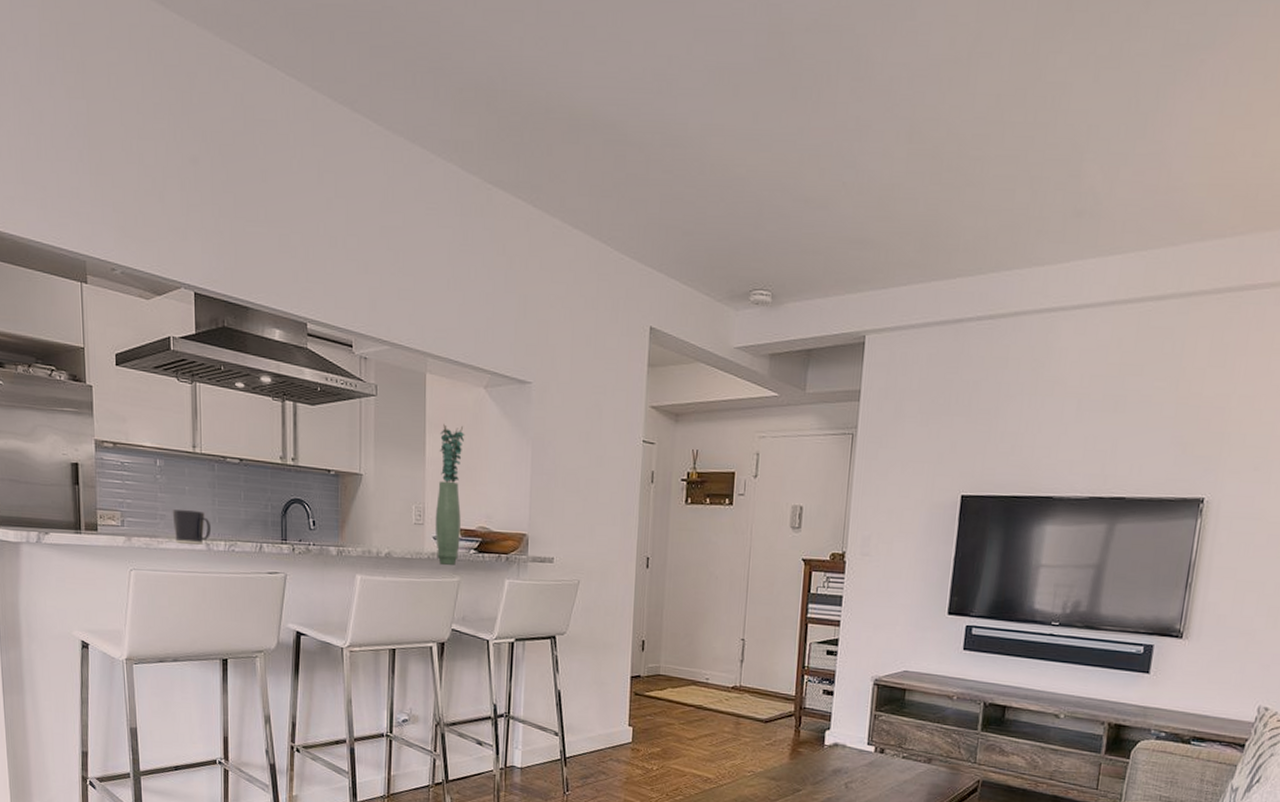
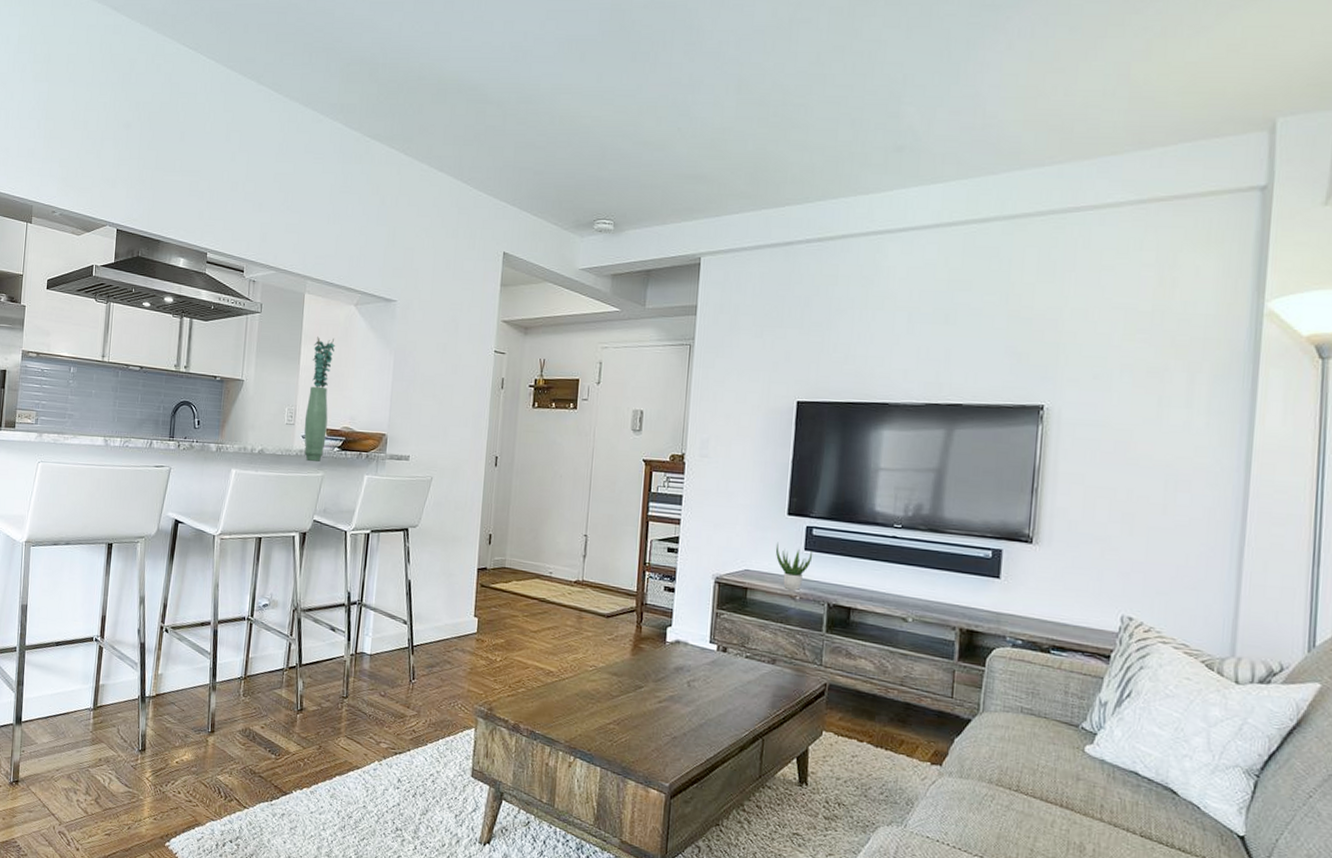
mug: present [172,509,212,546] -> none [79,409,111,442]
potted plant: none [934,642,972,691] -> present [775,542,813,591]

